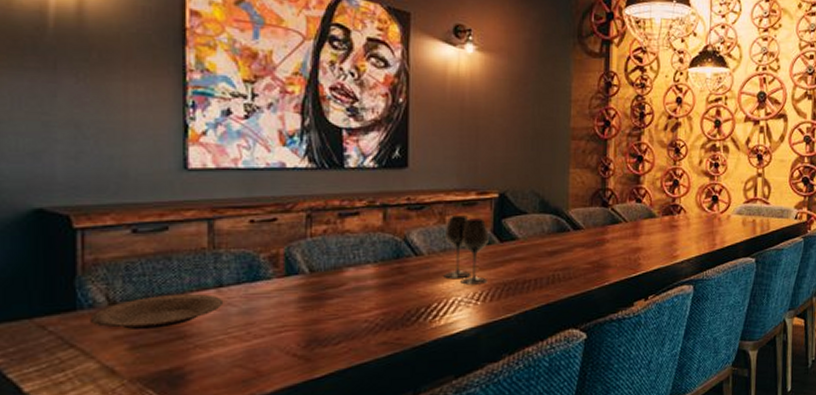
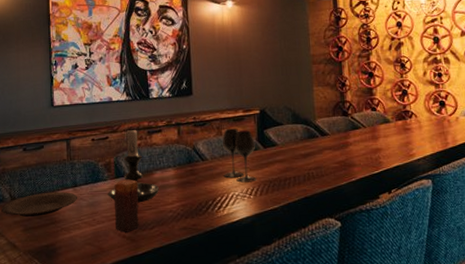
candle holder: none [270,204,352,310] -> present [107,126,160,203]
candle: none [281,278,319,350] -> present [114,179,139,233]

